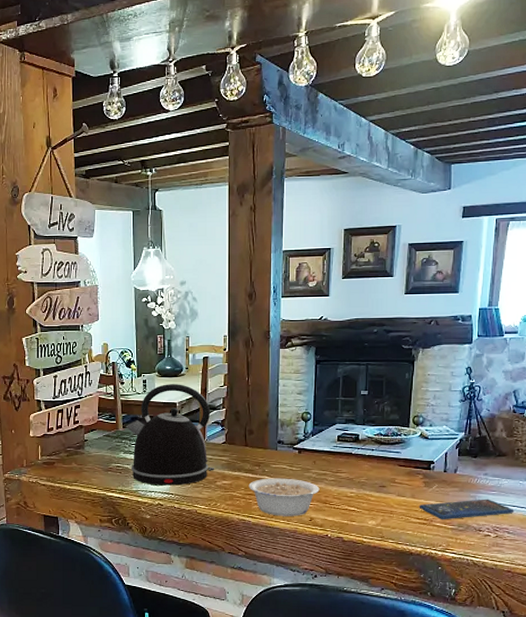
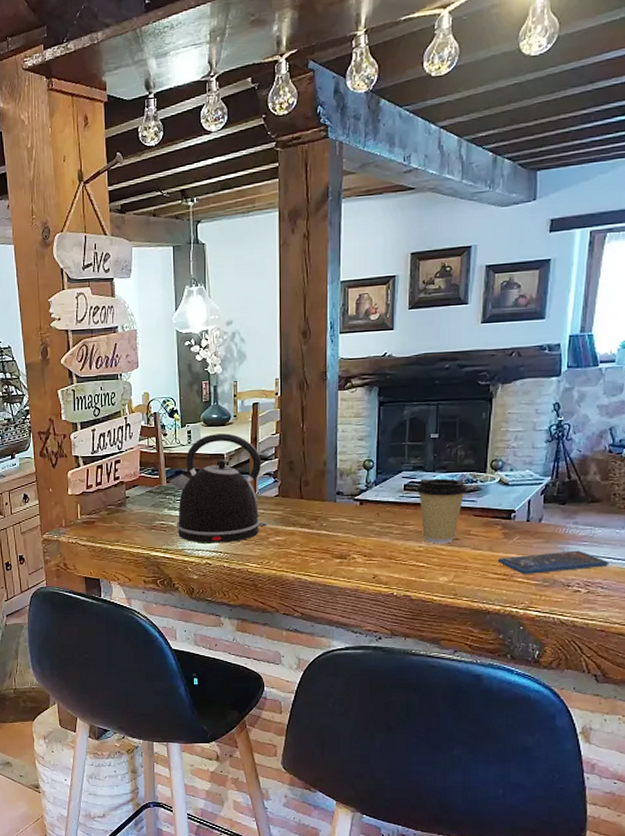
legume: present [248,478,320,516] -> none [304,532,384,574]
coffee cup: none [348,431,393,490] -> present [416,478,468,544]

